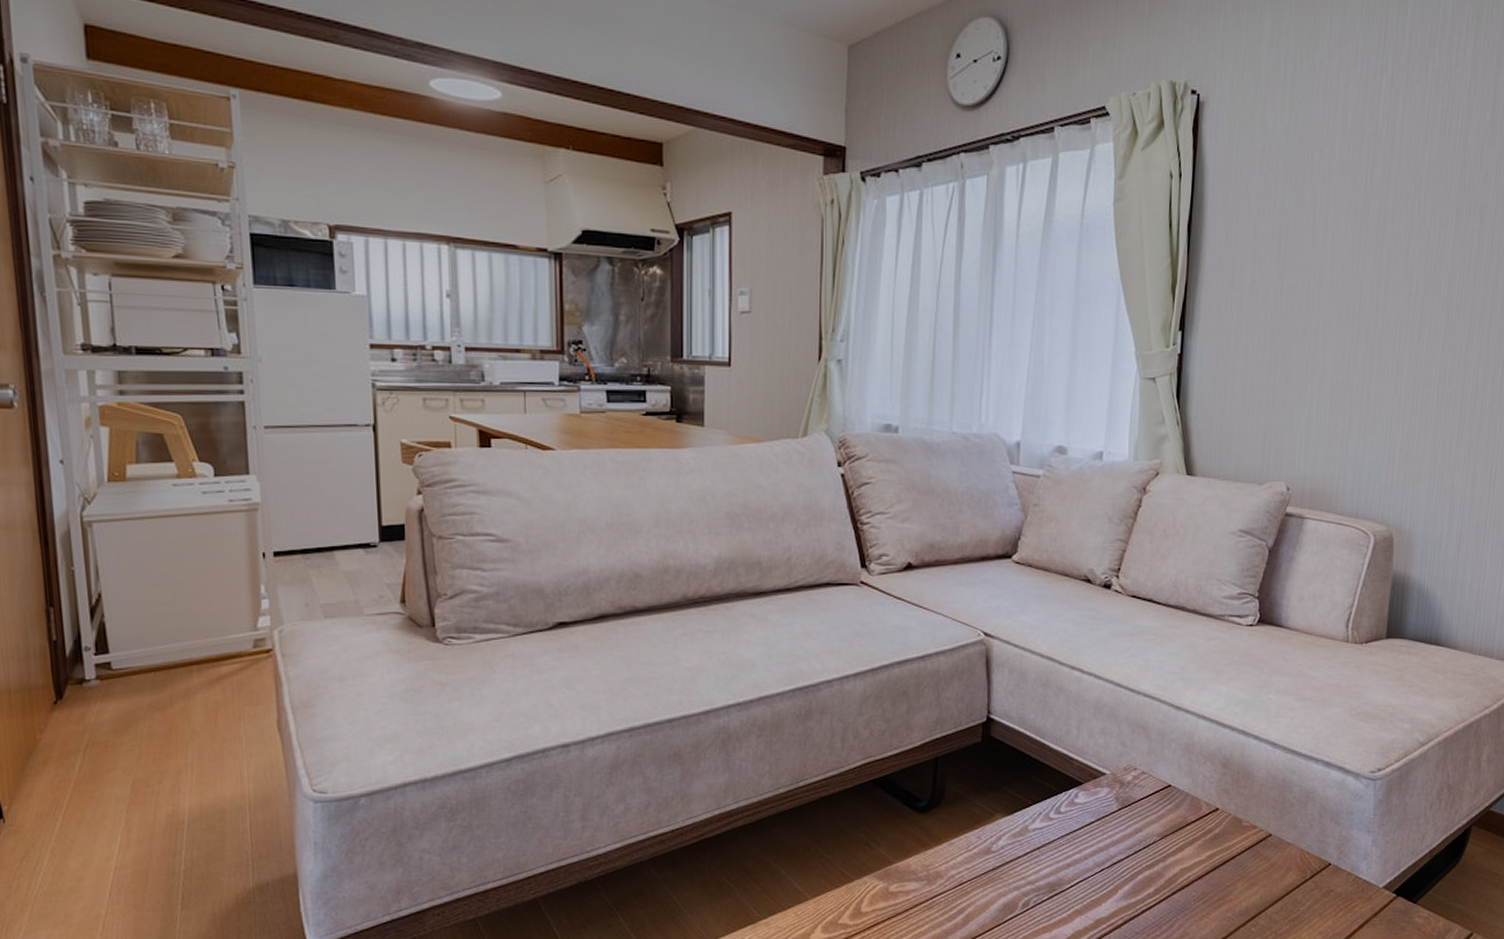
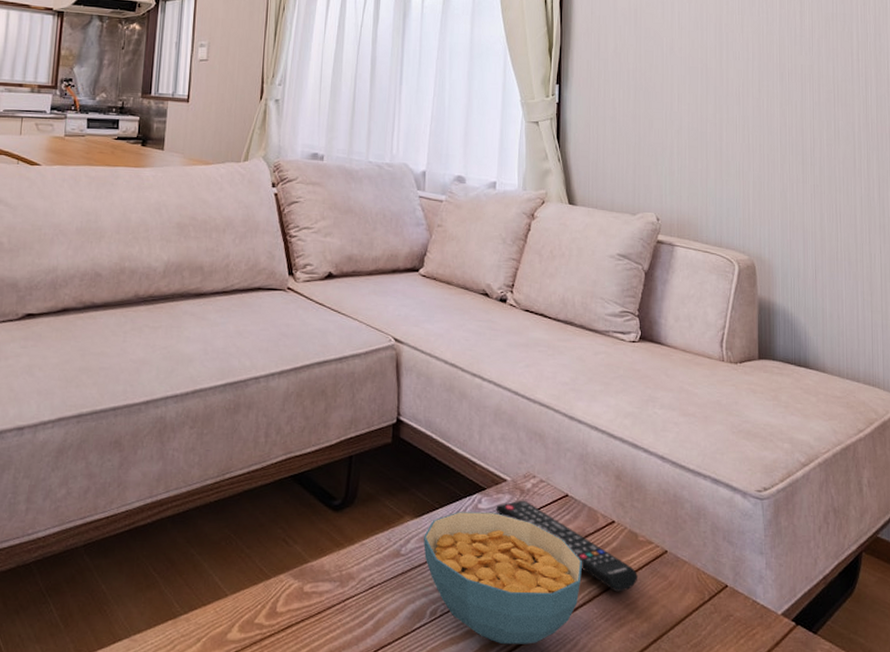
cereal bowl: none [1016,805,1183,929] -> present [423,511,583,644]
remote control: none [1093,792,1240,875] -> present [496,500,639,592]

